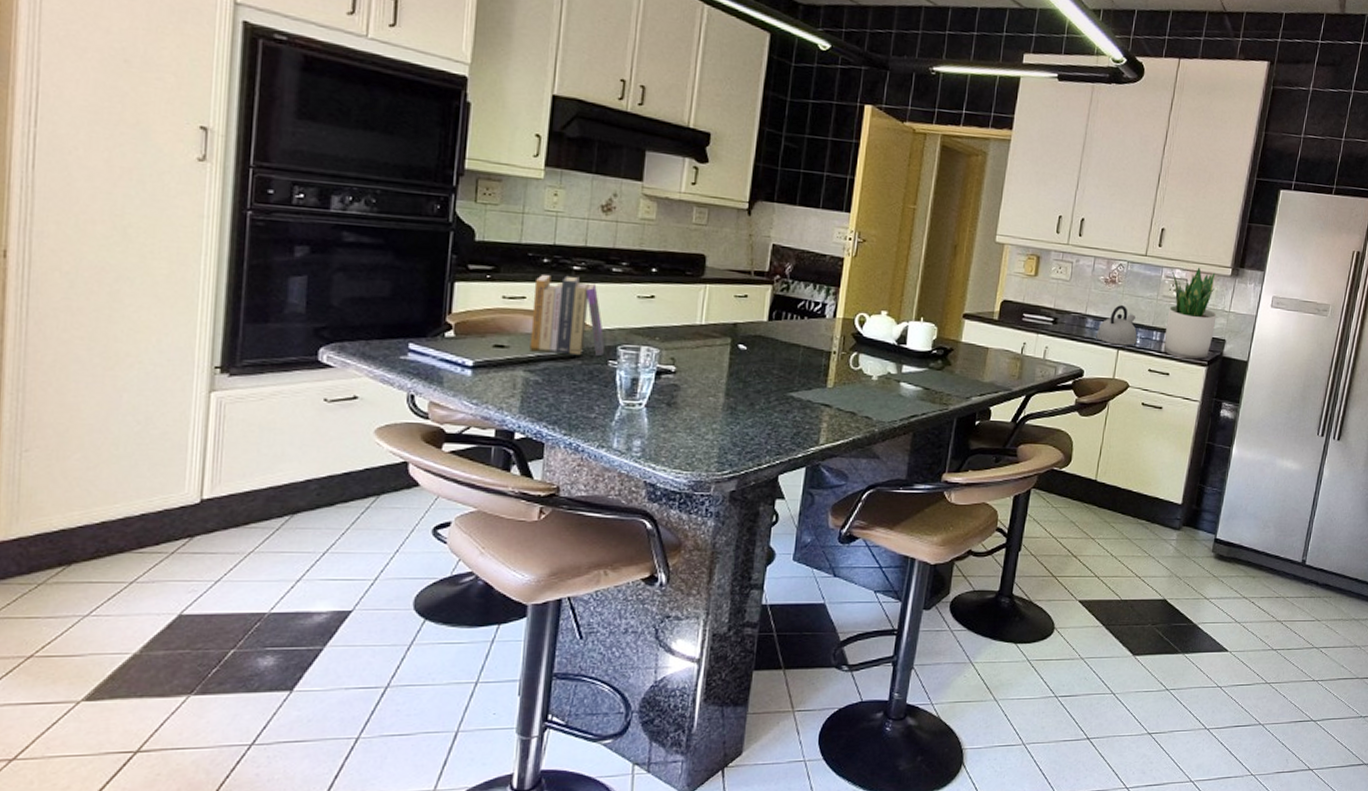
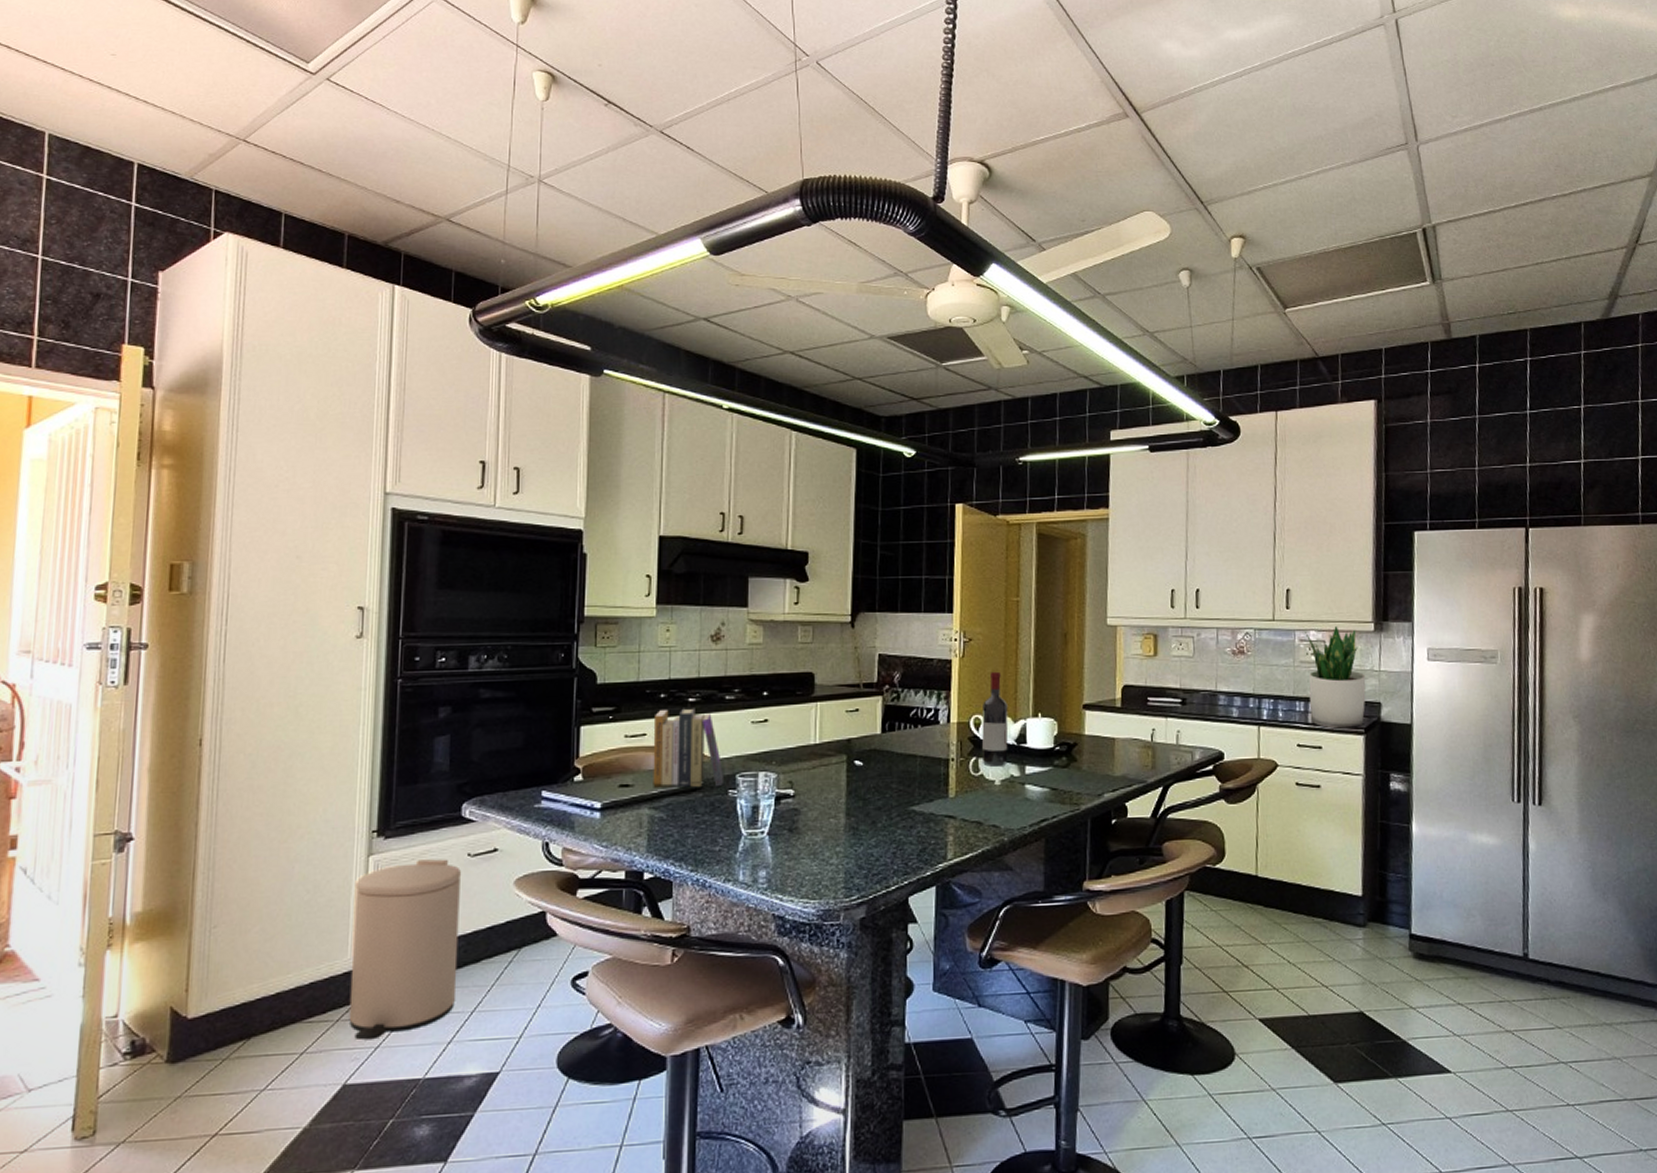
pedal bin: none [185,400,317,574] -> present [349,859,462,1041]
wine bottle: none [862,273,893,363] -> present [981,671,1009,767]
kettle: present [1096,305,1137,346] -> none [1231,677,1279,721]

